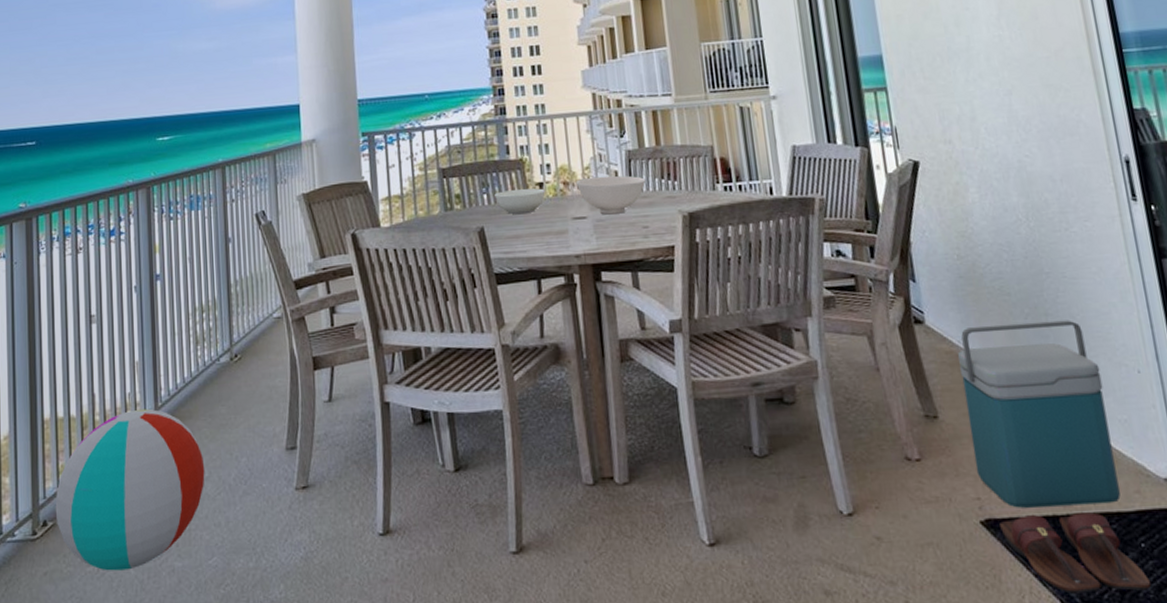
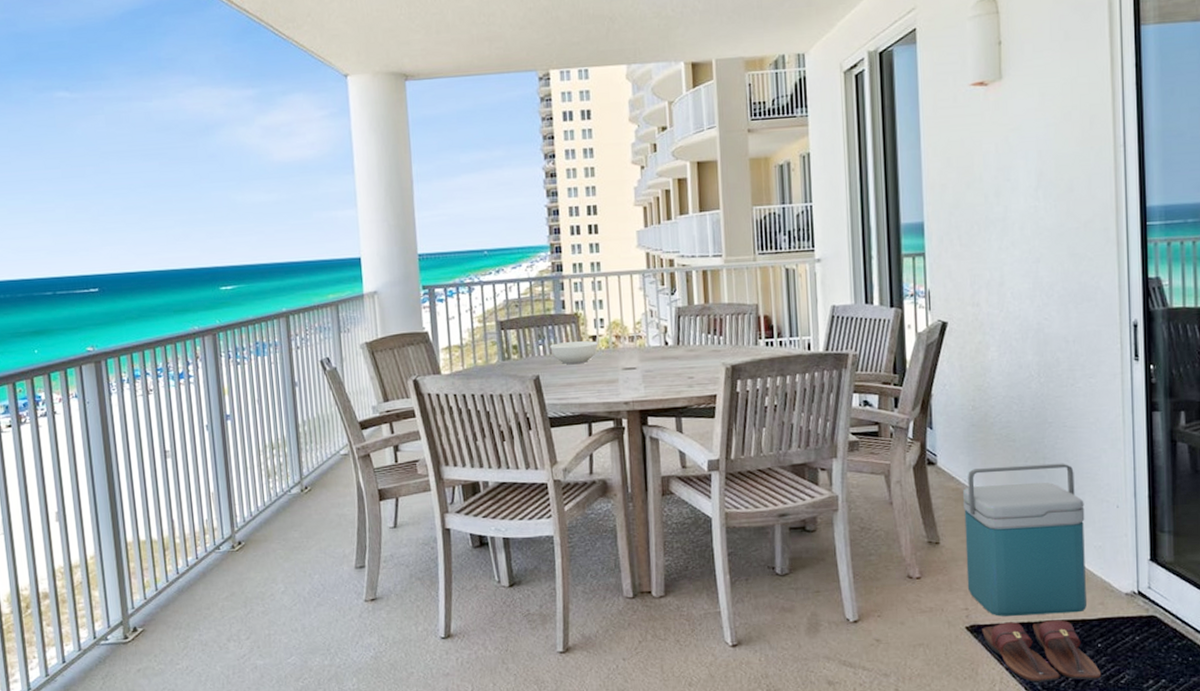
beach ball: present [55,408,205,571] -> none [143,533,282,668]
bowl: present [575,175,646,215] -> none [627,330,694,366]

